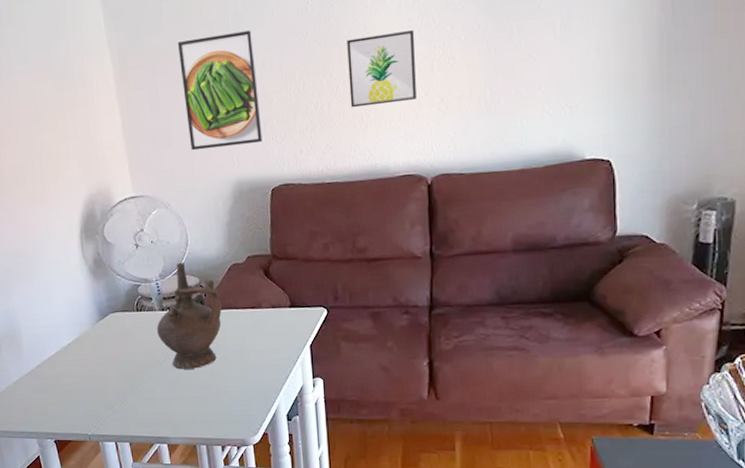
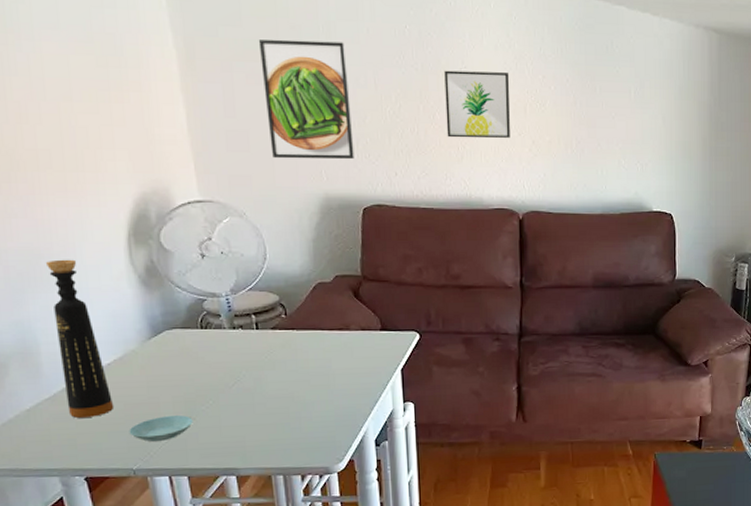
bottle: none [24,256,74,391] -> present [46,259,114,419]
saucer: none [84,389,133,411] -> present [129,415,193,442]
ceremonial vessel: present [157,263,222,369] -> none [226,278,305,394]

